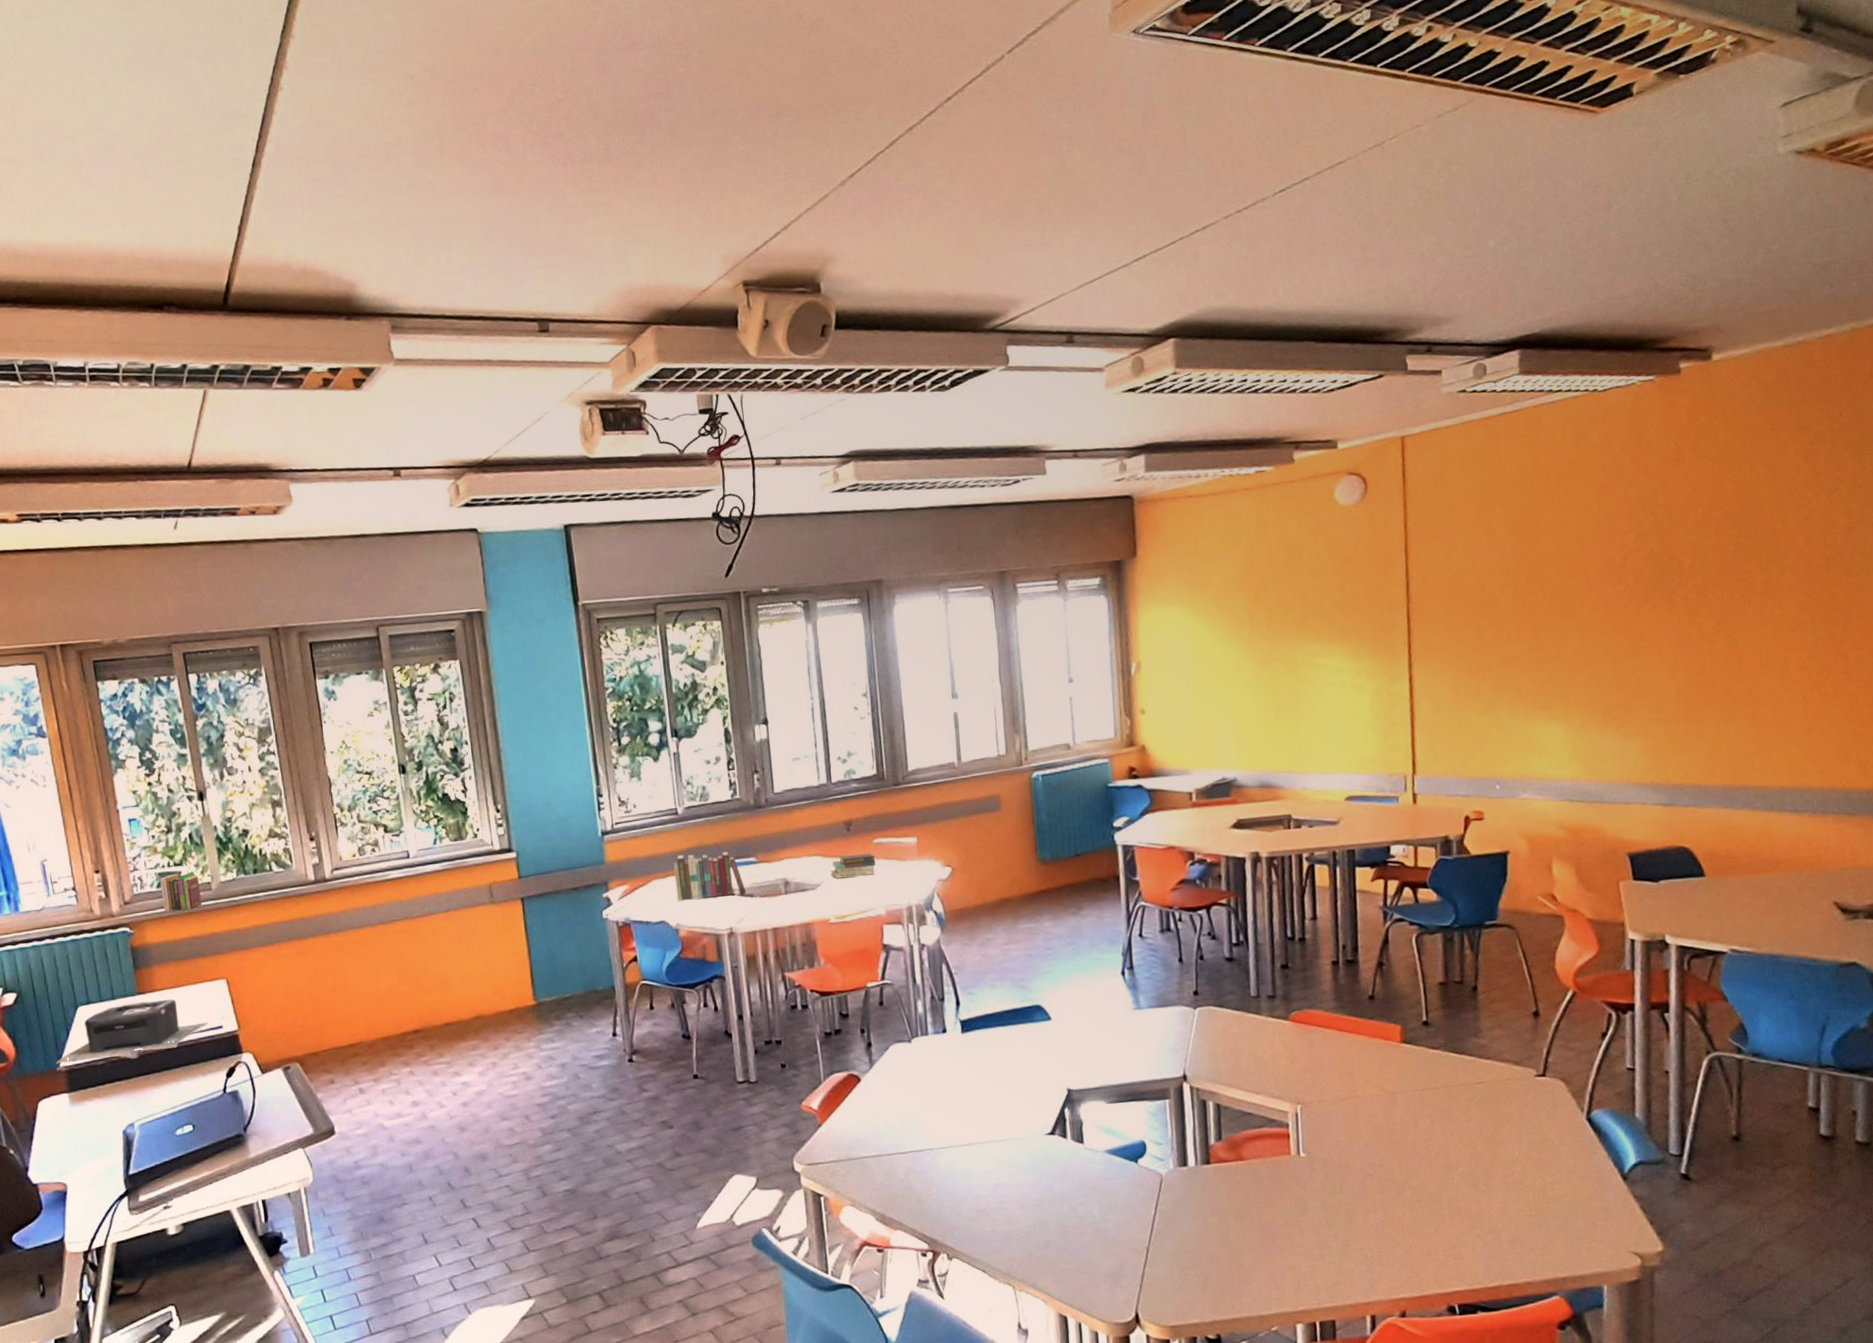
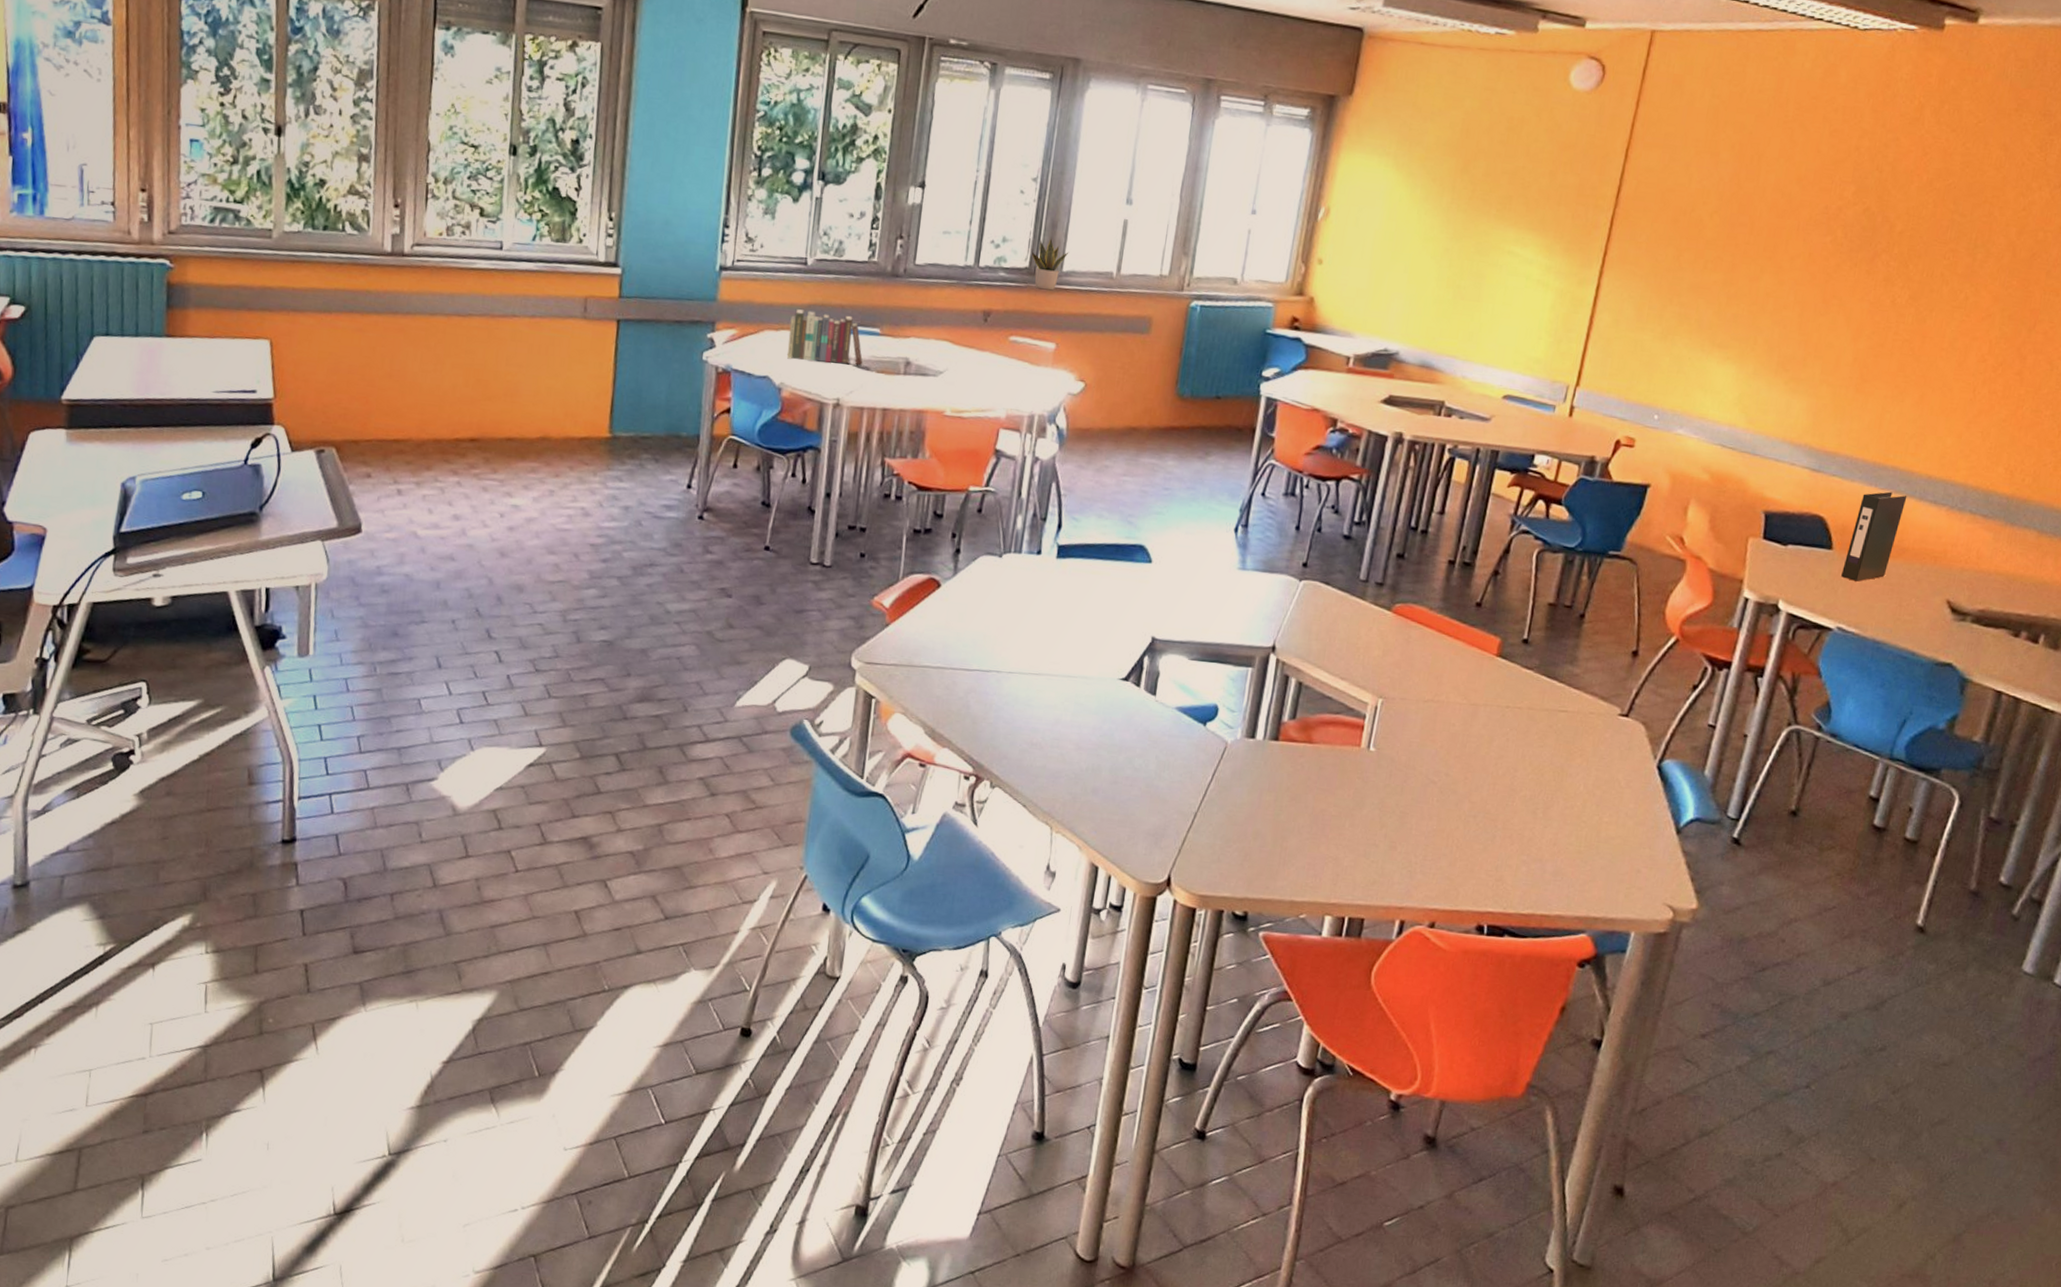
printer: present [56,999,208,1071] -> none [57,344,241,407]
books: present [159,871,202,912] -> none [213,211,260,255]
books: present [831,853,876,879] -> none [957,347,1007,374]
potted plant: none [876,743,911,792] -> present [1031,237,1069,291]
binder: none [1720,810,1766,902] -> present [1841,491,1907,582]

